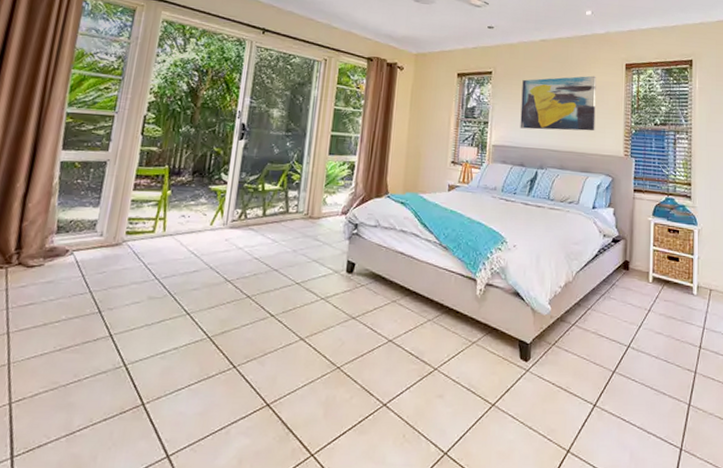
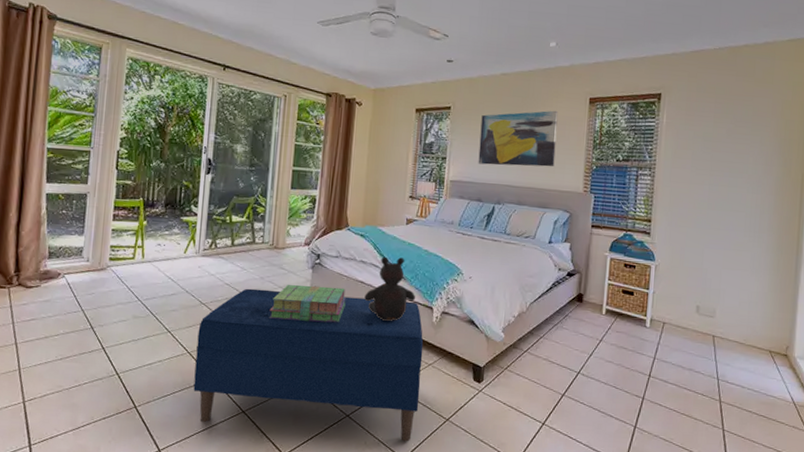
bench: none [212,262,467,433] -> present [193,288,424,442]
stack of books: none [300,257,385,299] -> present [269,285,346,323]
teddy bear: none [404,226,459,295] -> present [364,257,416,321]

